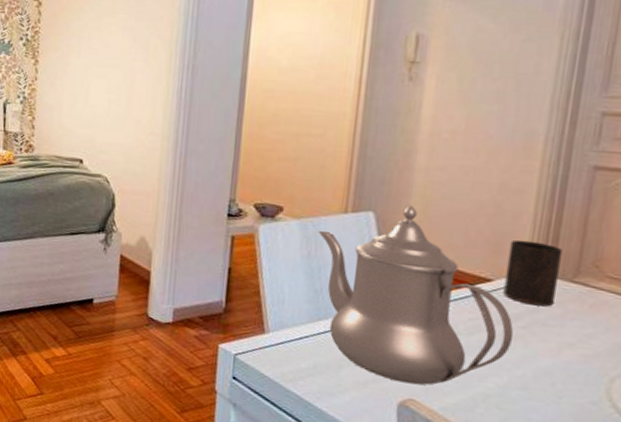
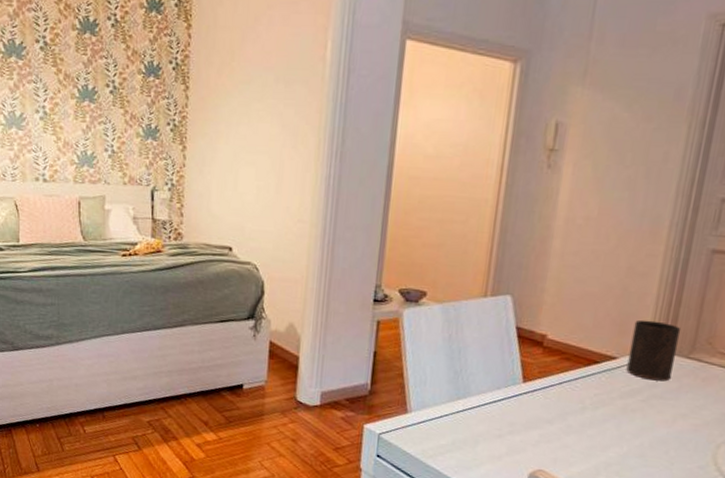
teapot: present [318,205,514,385] -> none [459,289,634,457]

